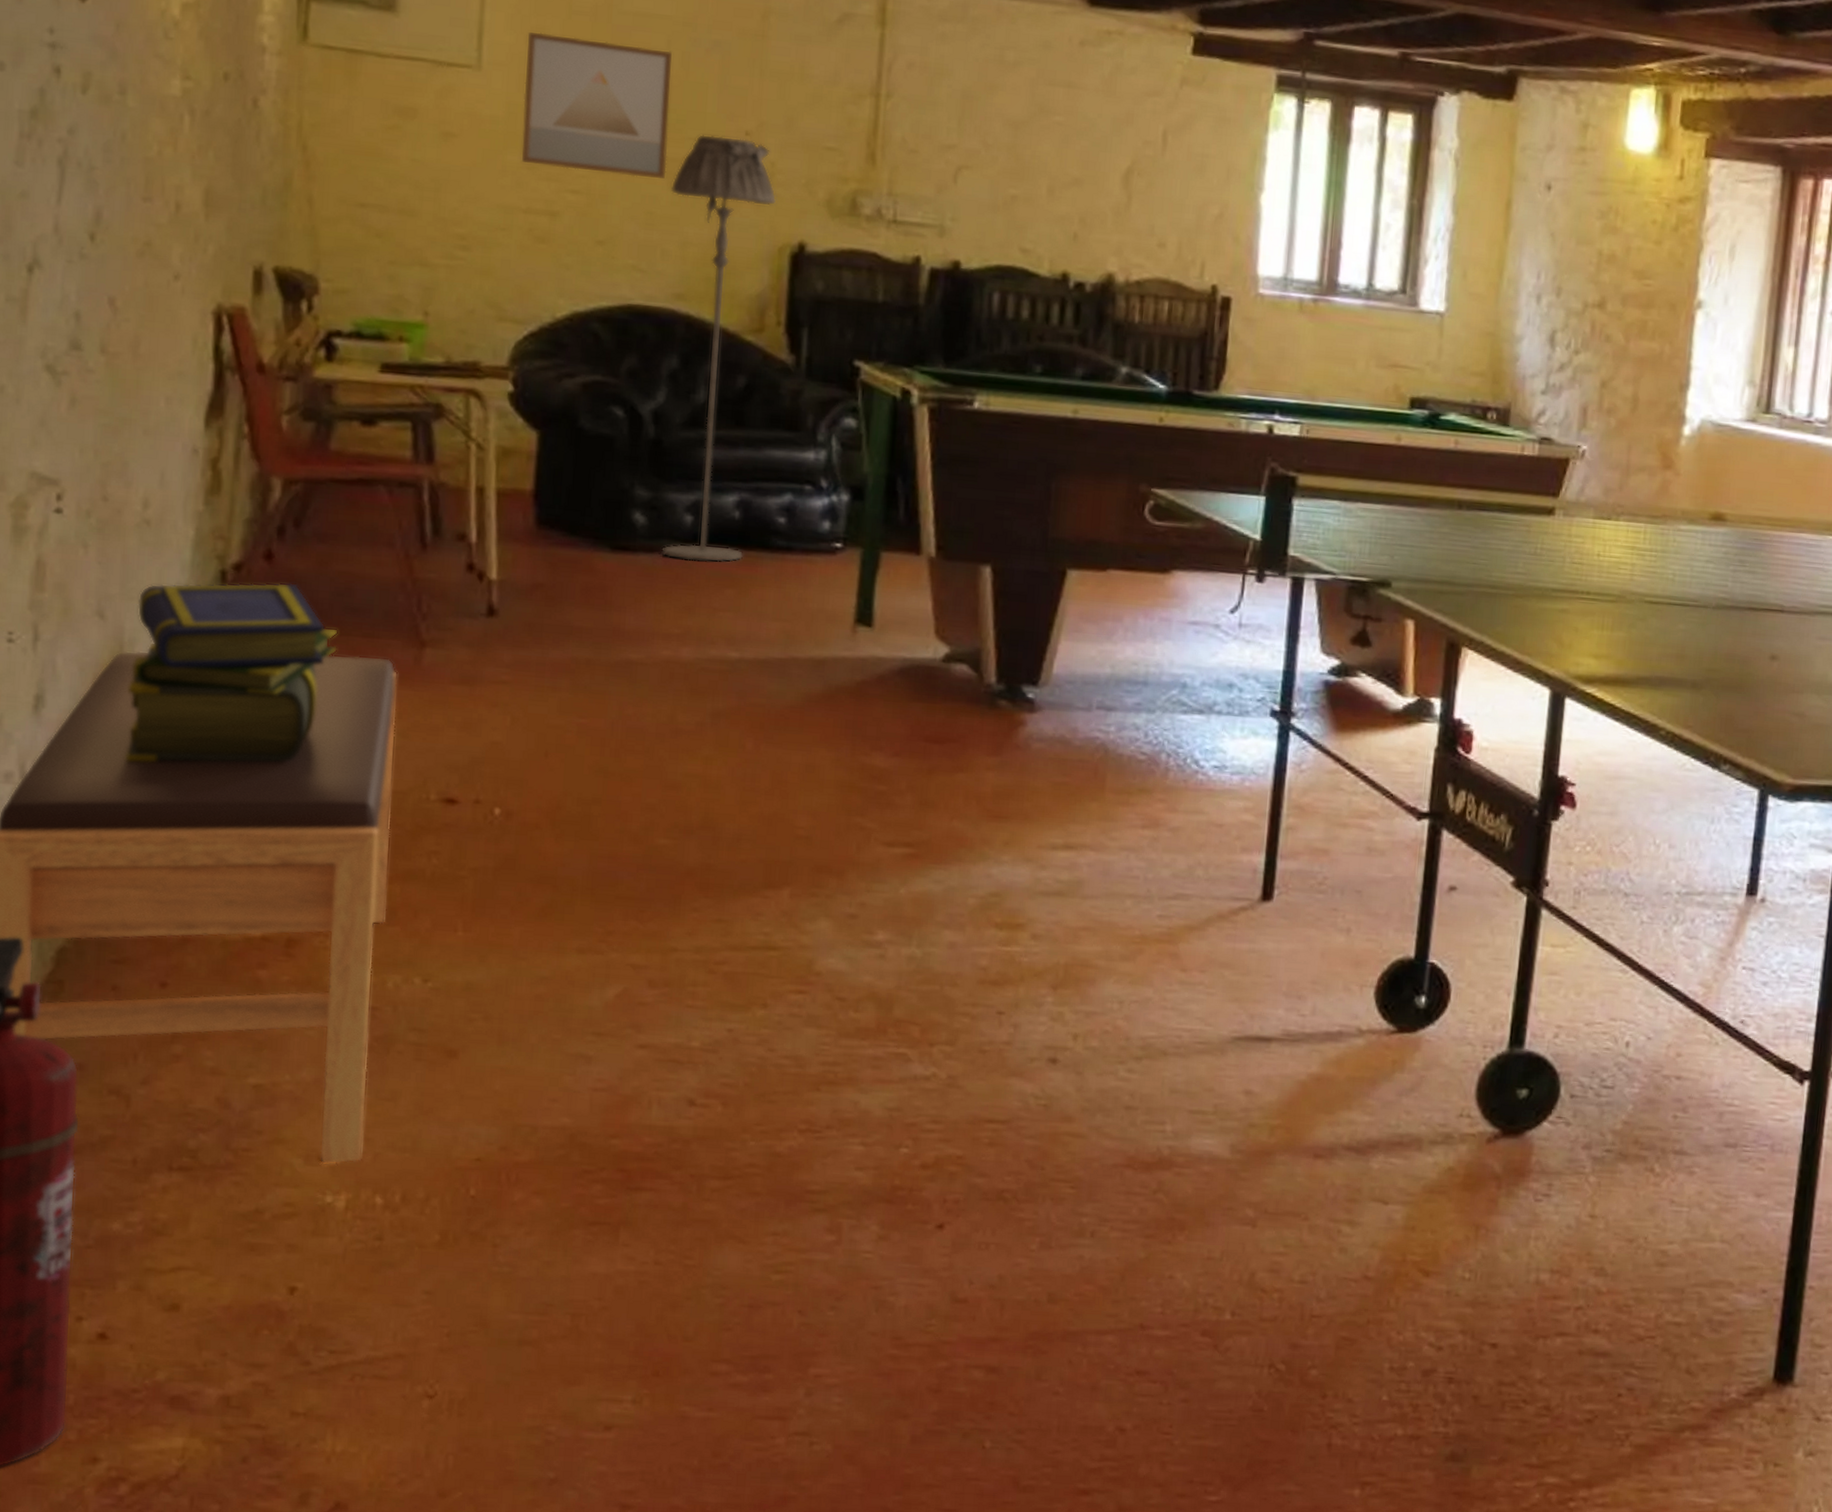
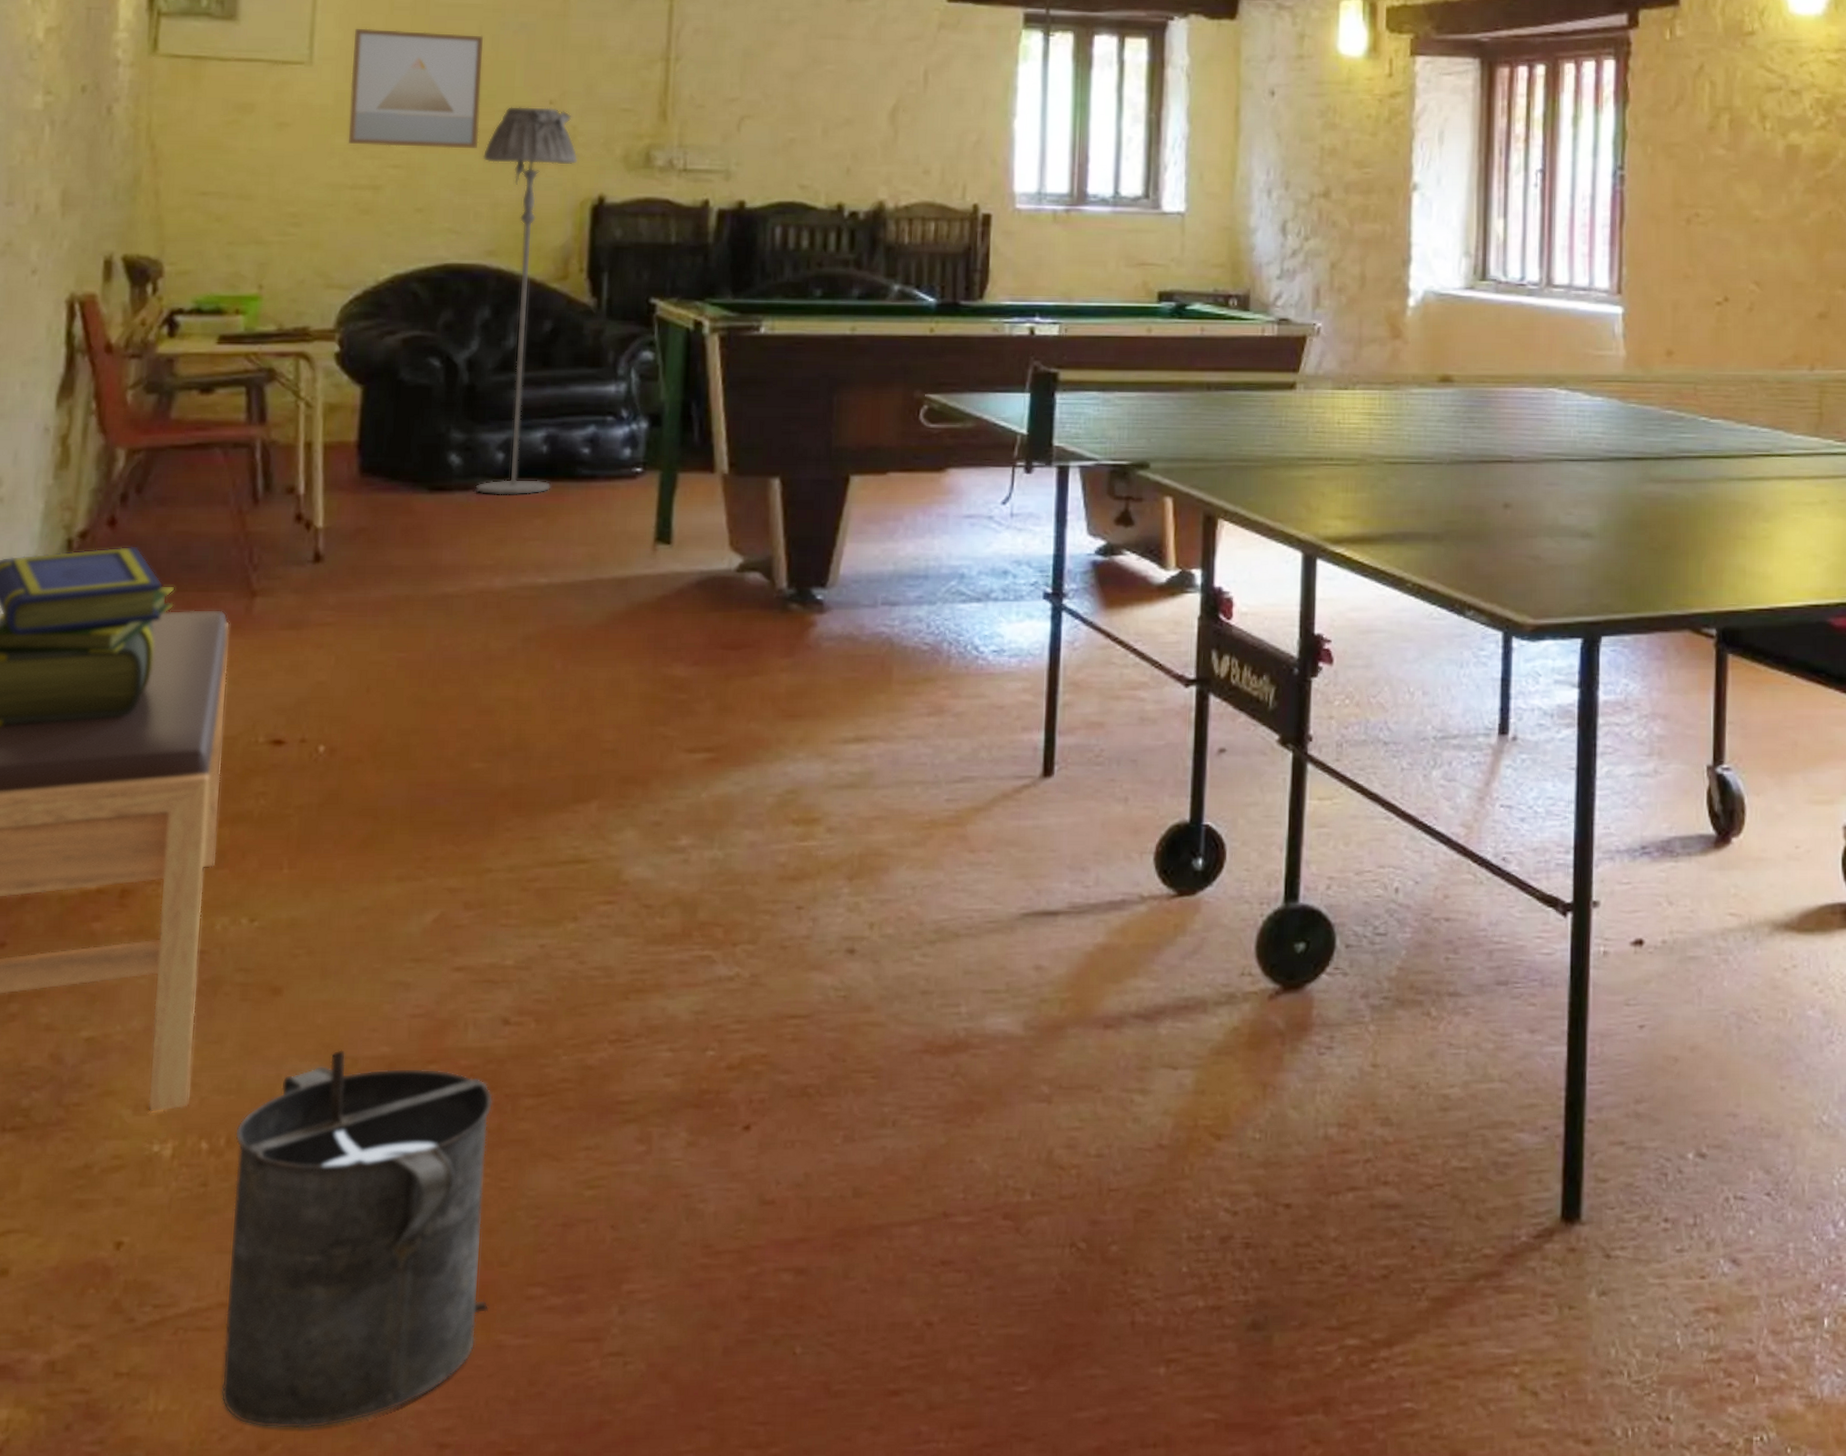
bucket: none [399,1117,678,1481] -> present [221,1050,494,1429]

